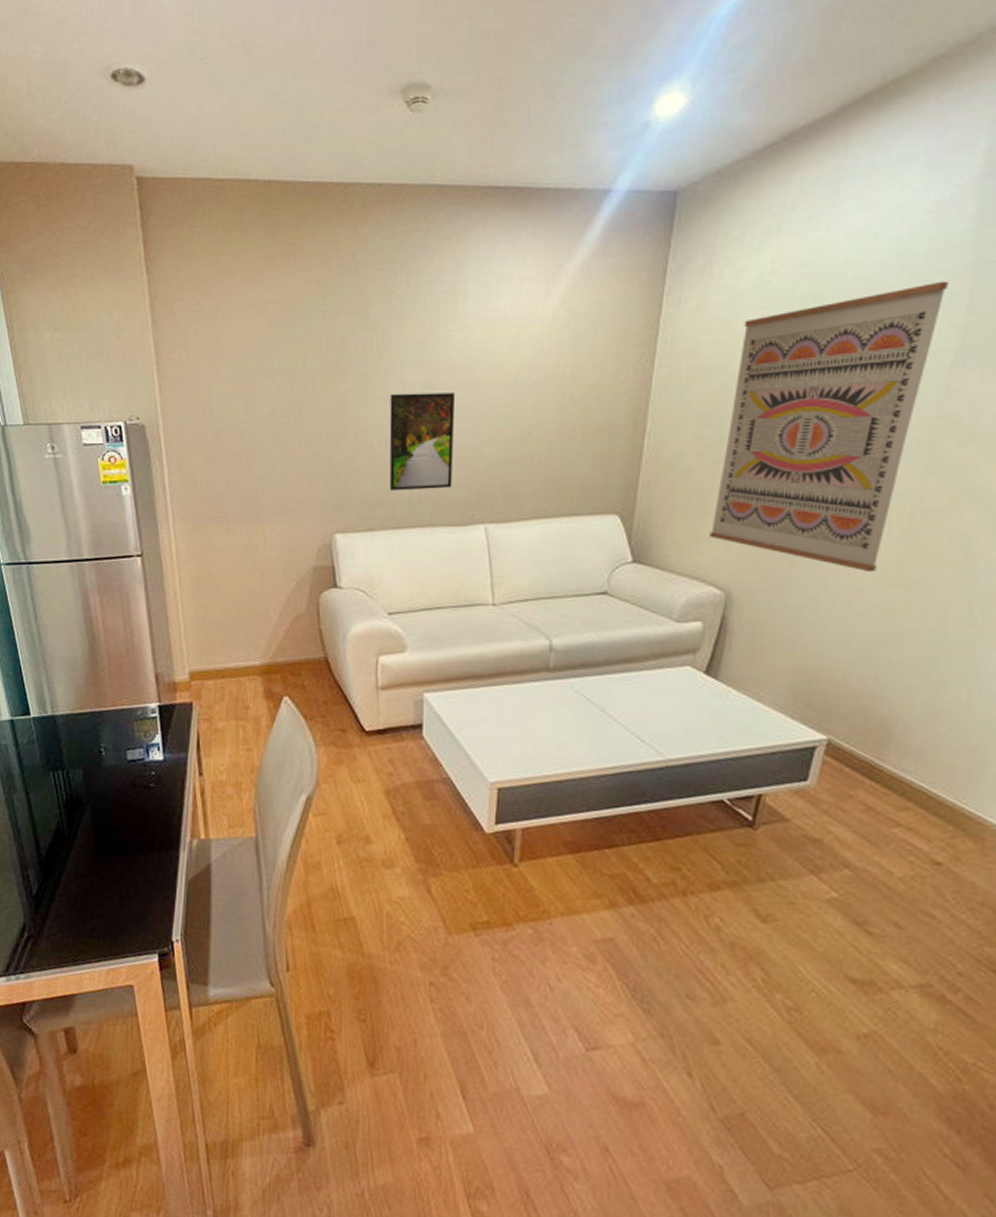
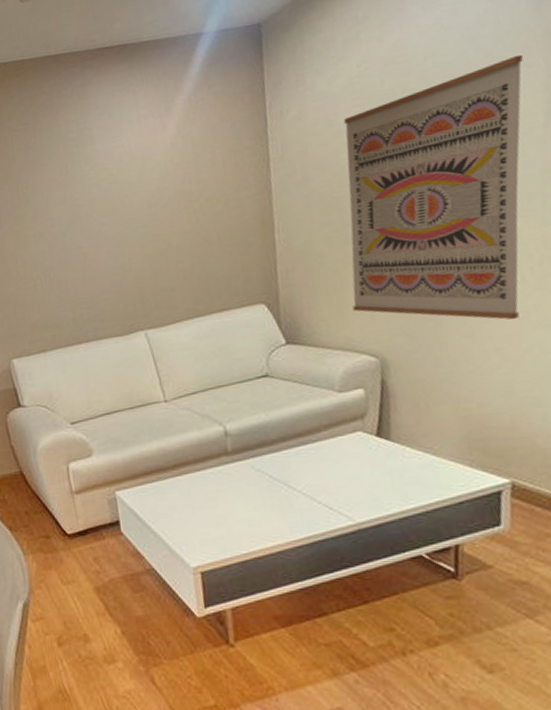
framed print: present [389,392,456,491] -> none [41,221,109,314]

